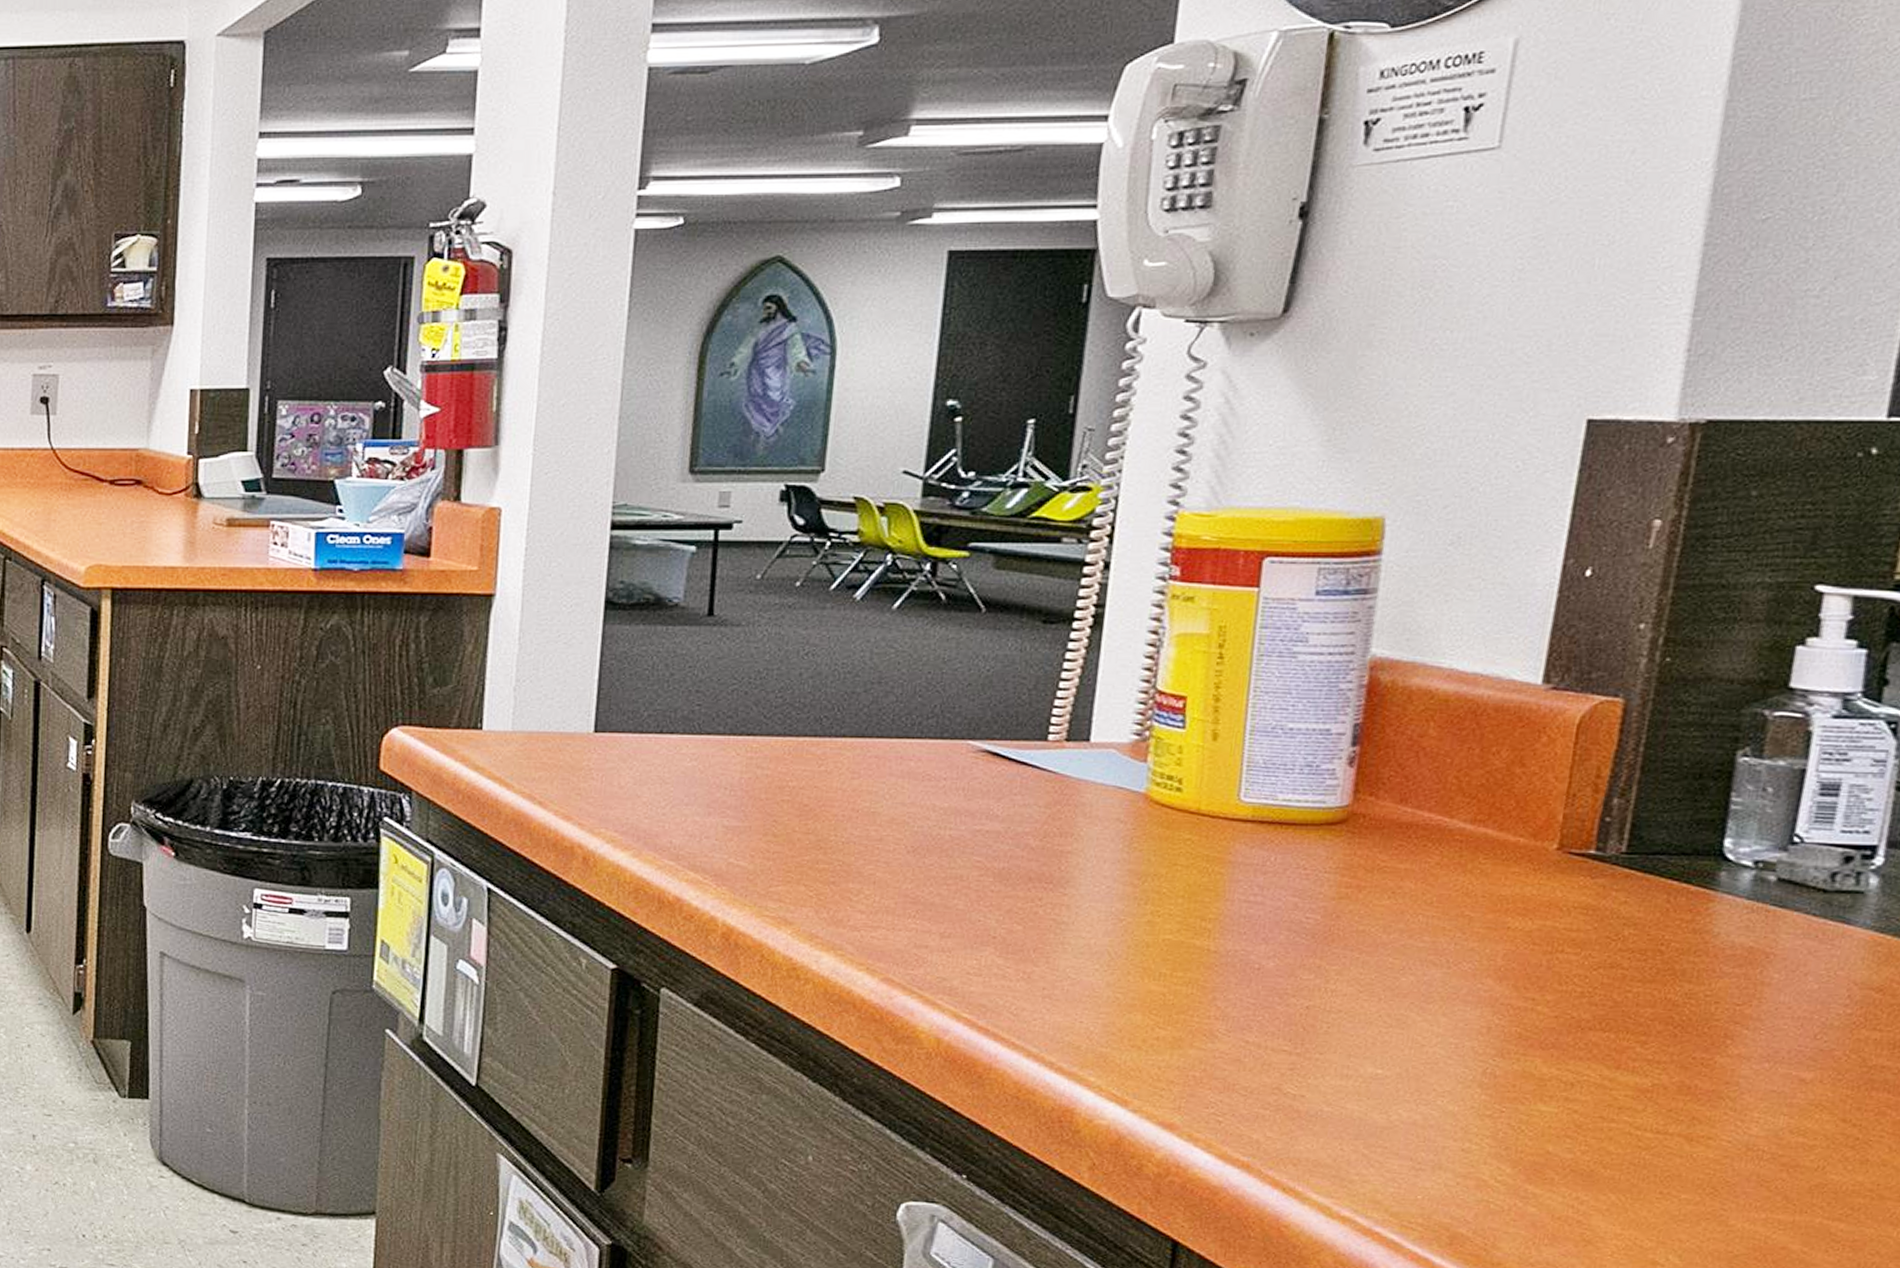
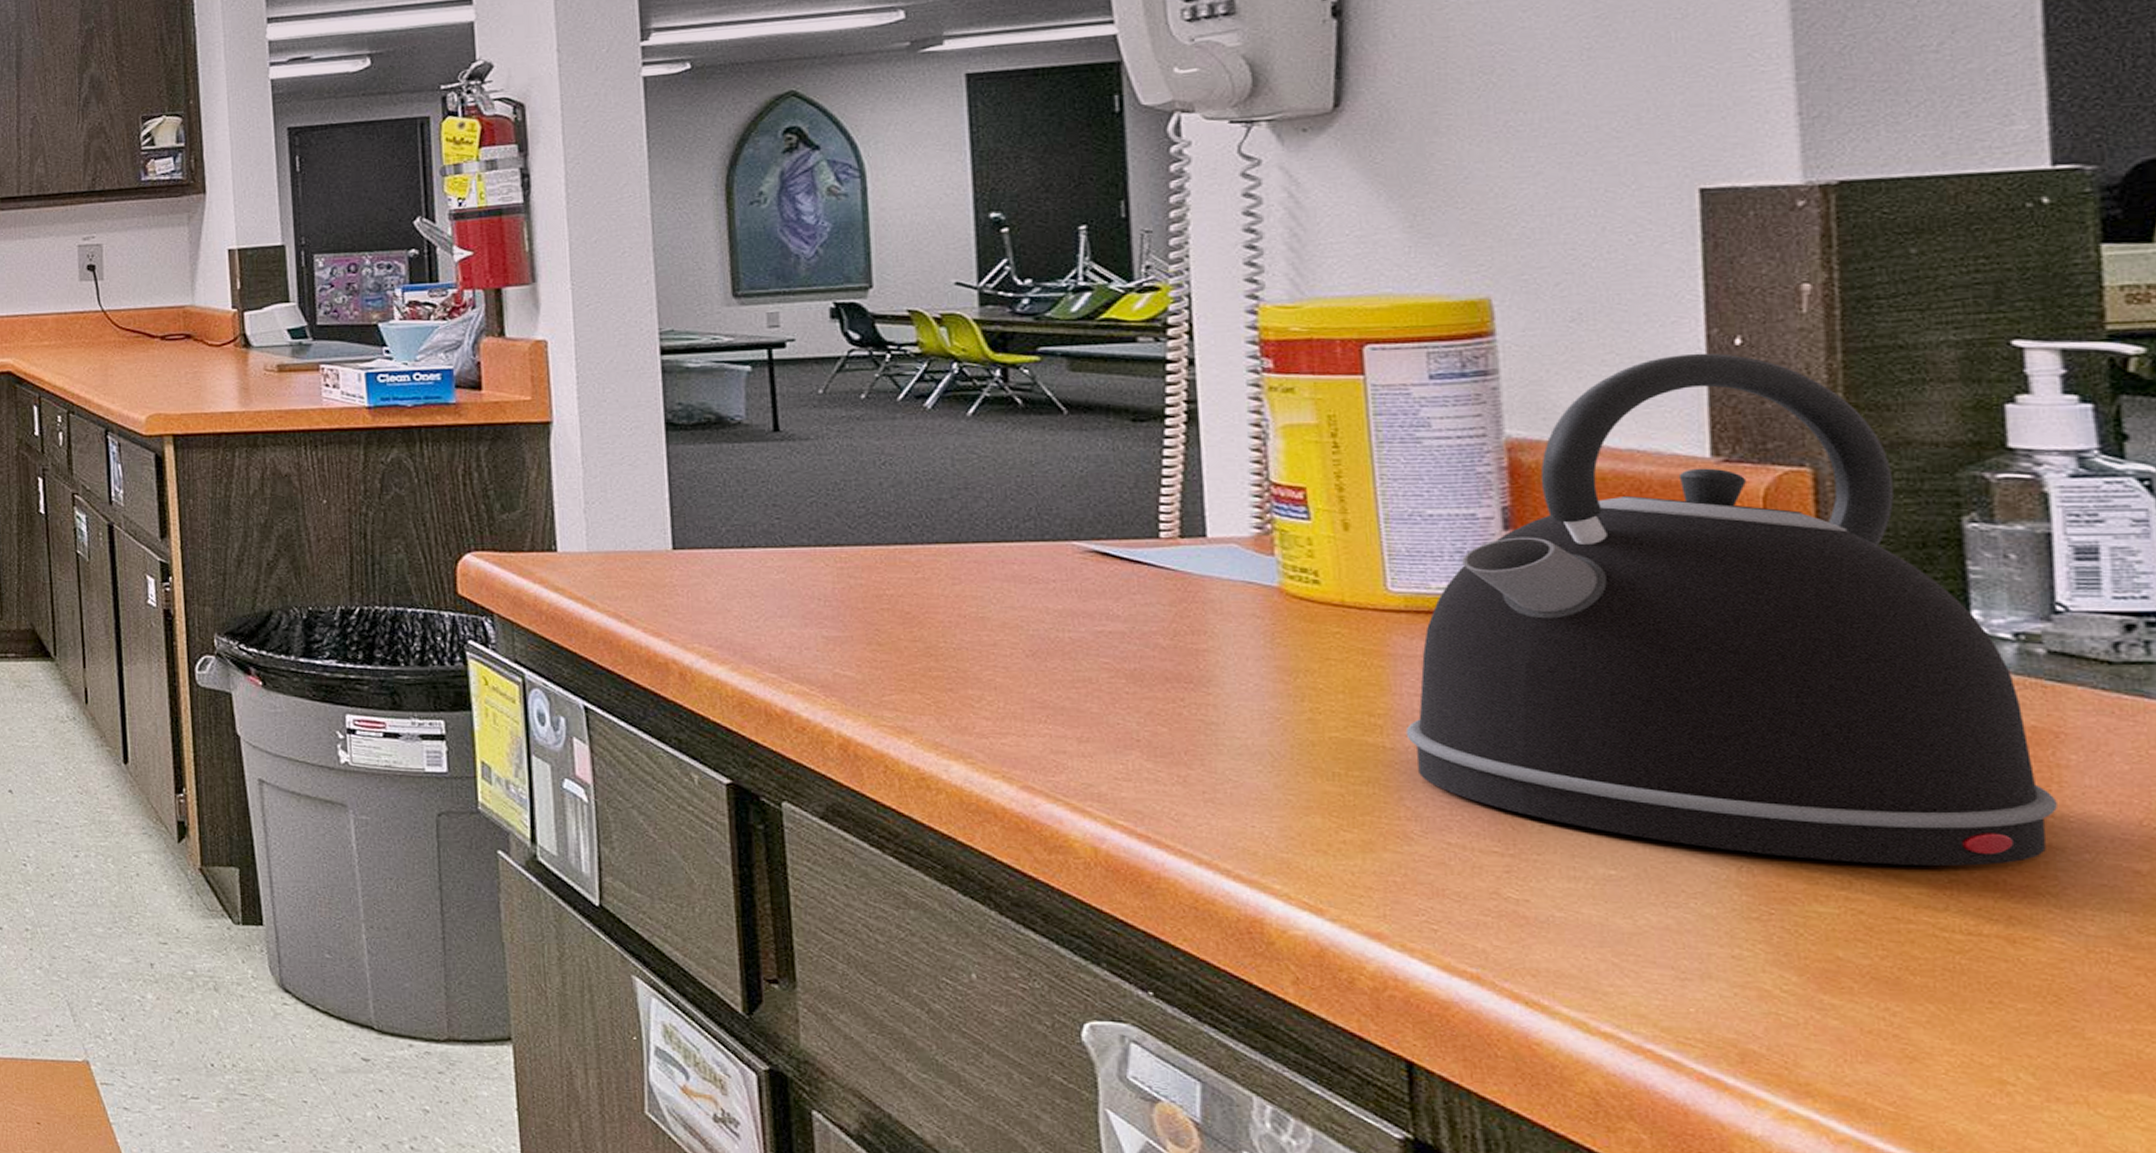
kettle: none [1229,582,1754,1072] -> present [1405,353,2057,866]

